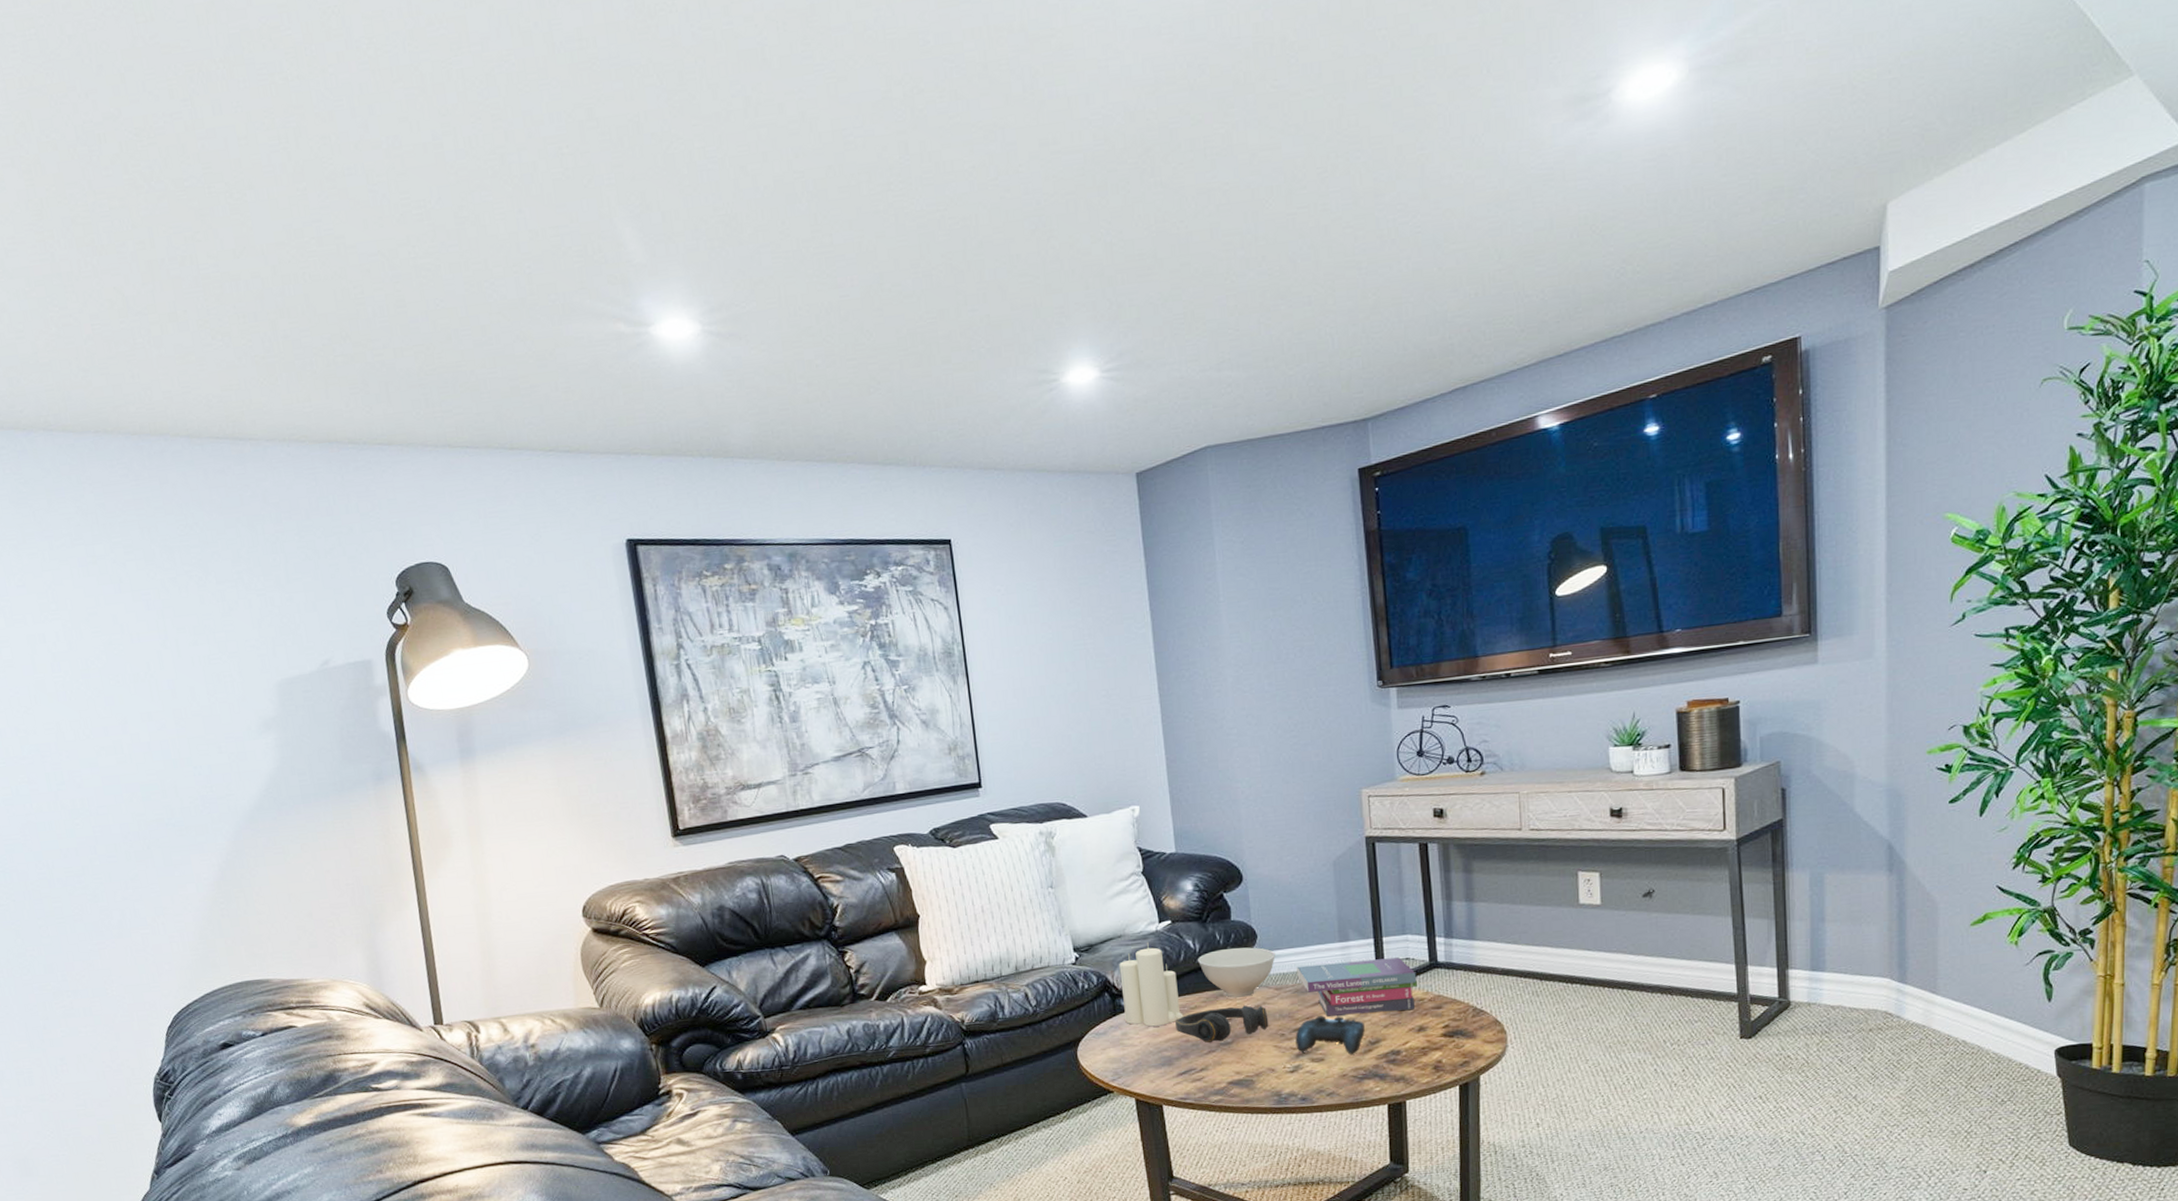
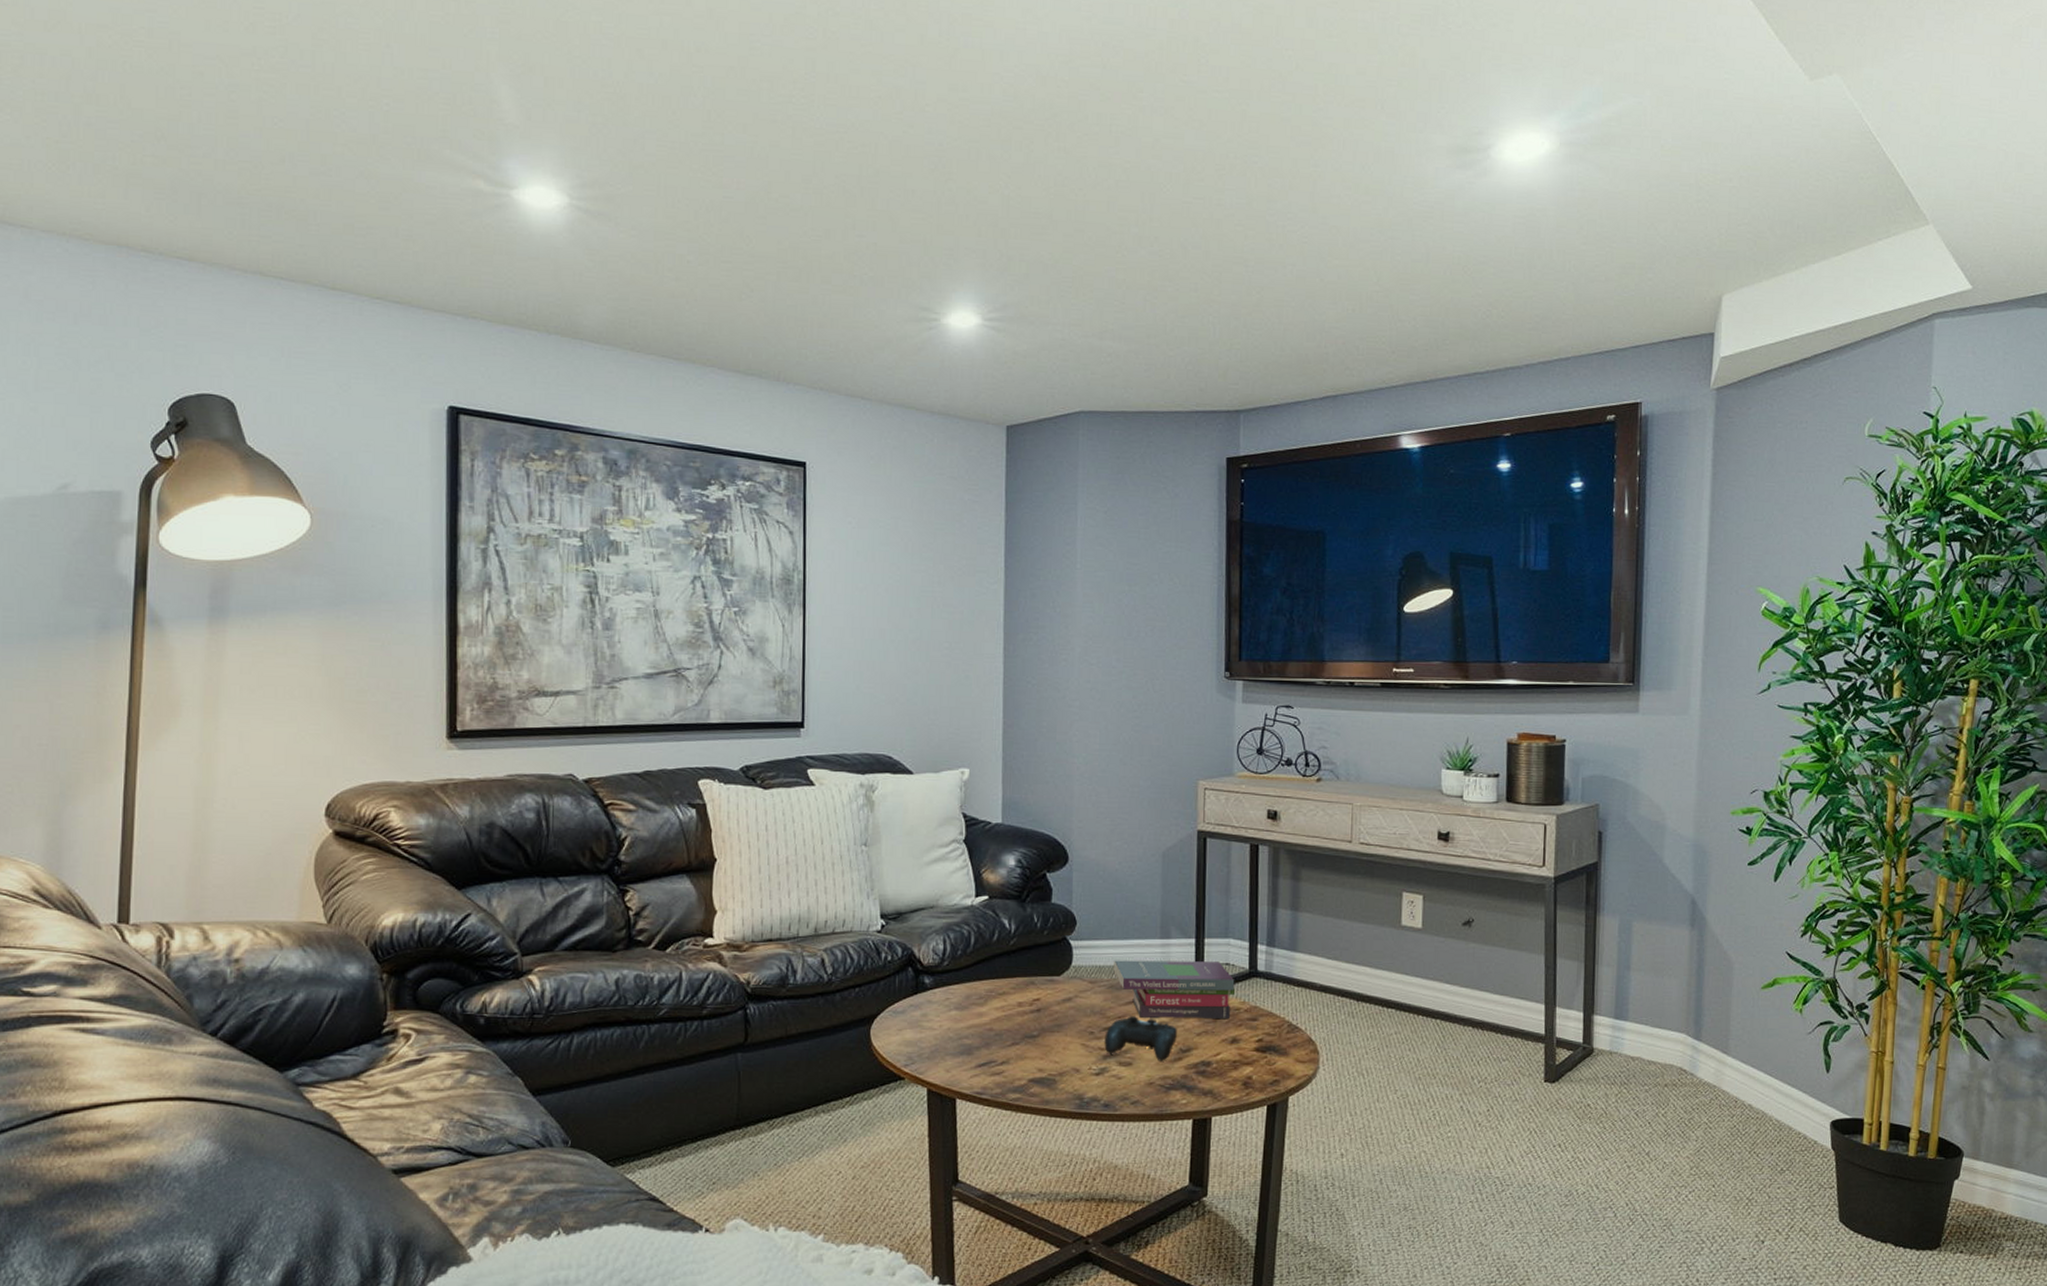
candle: present [1119,942,1184,1027] -> none [926,916,990,1010]
headphones: present [1175,1005,1269,1044] -> none [980,996,1079,1035]
bowl: present [1198,947,1275,998] -> none [1012,933,1093,987]

